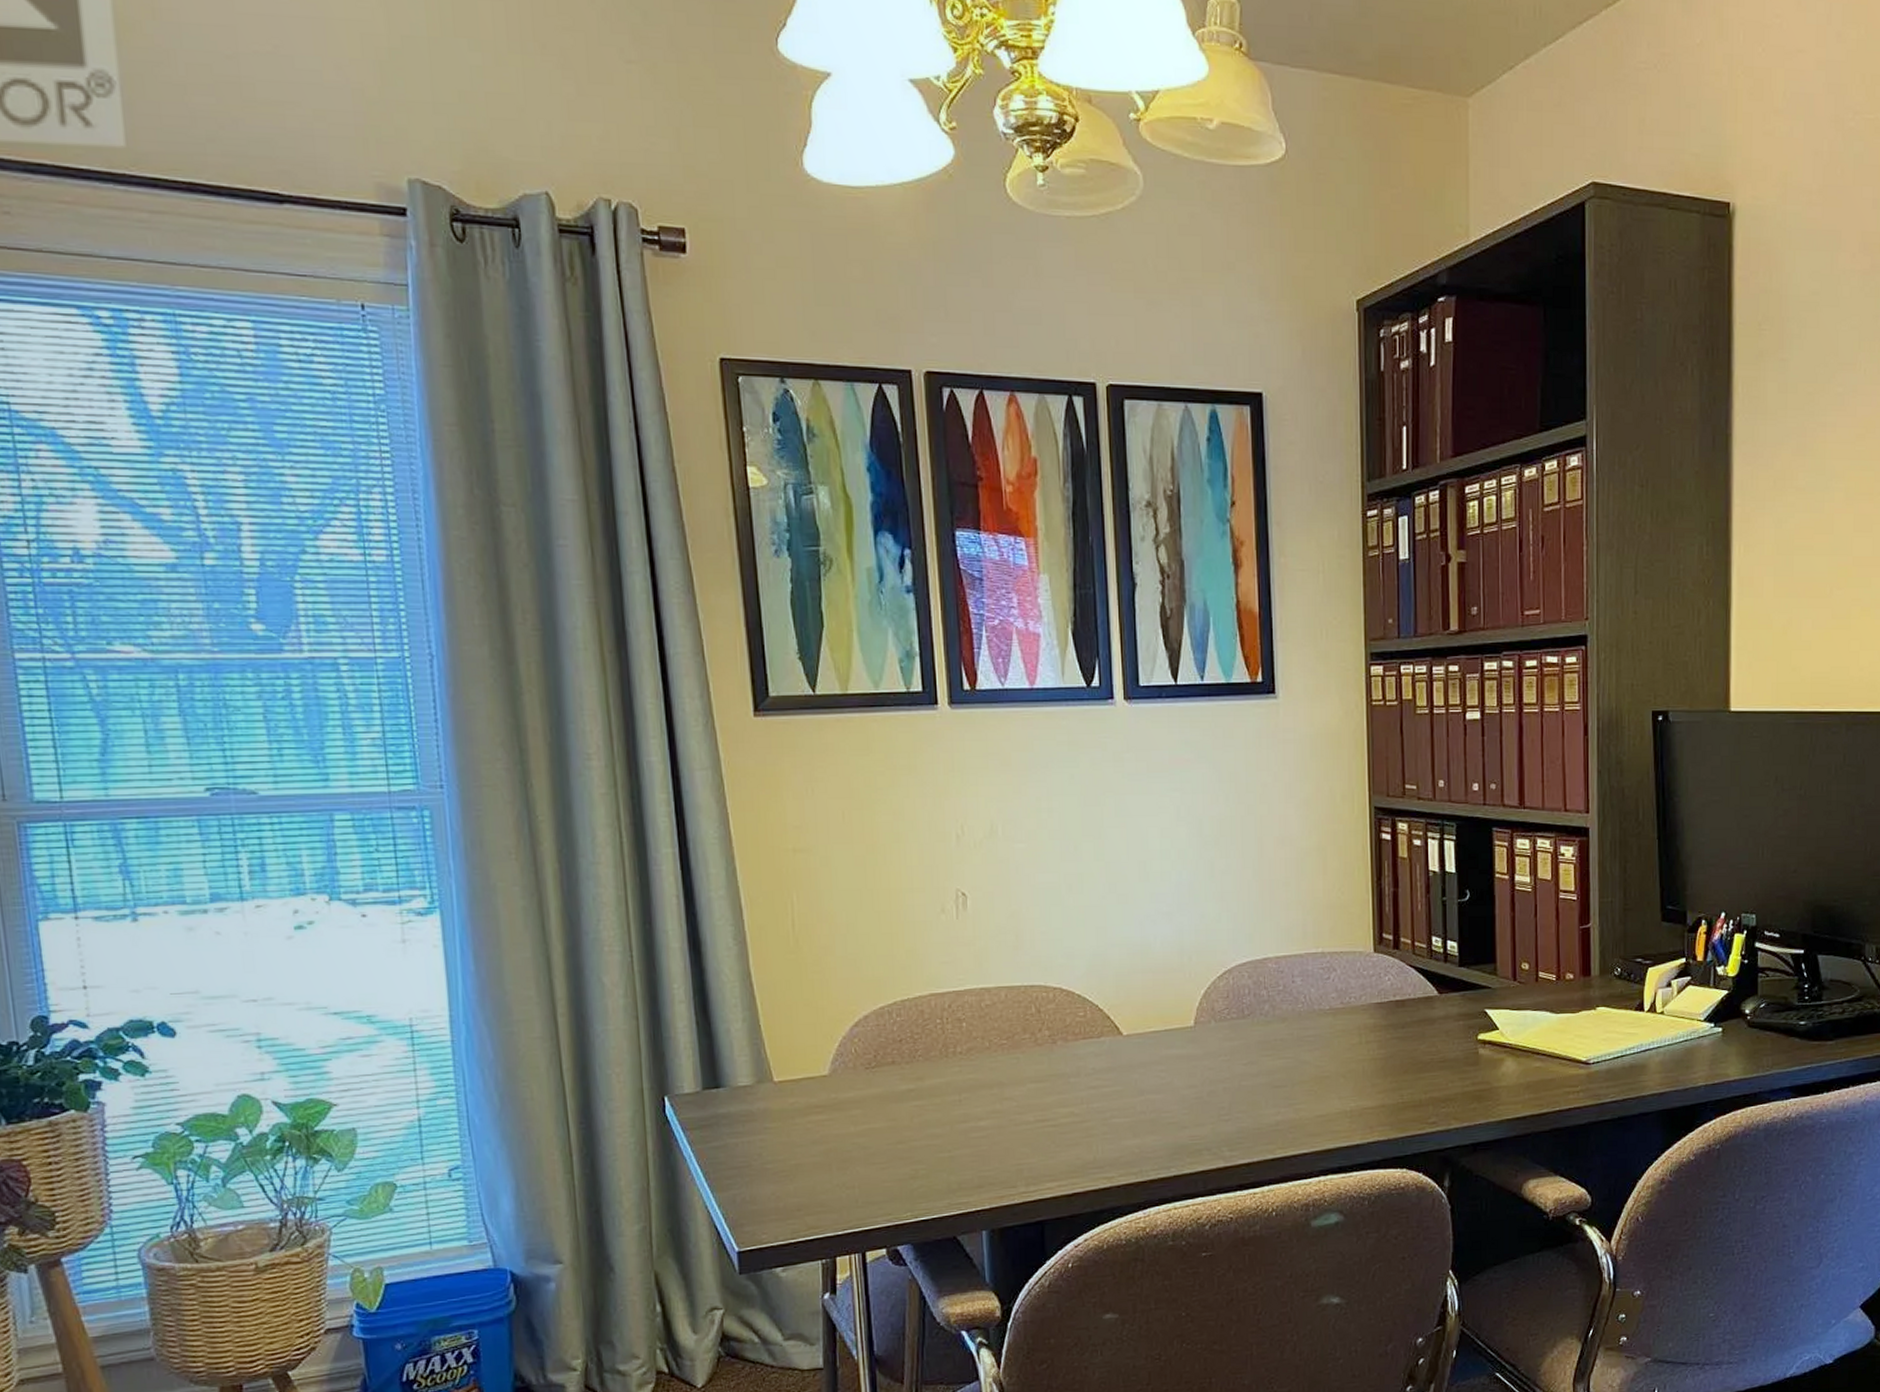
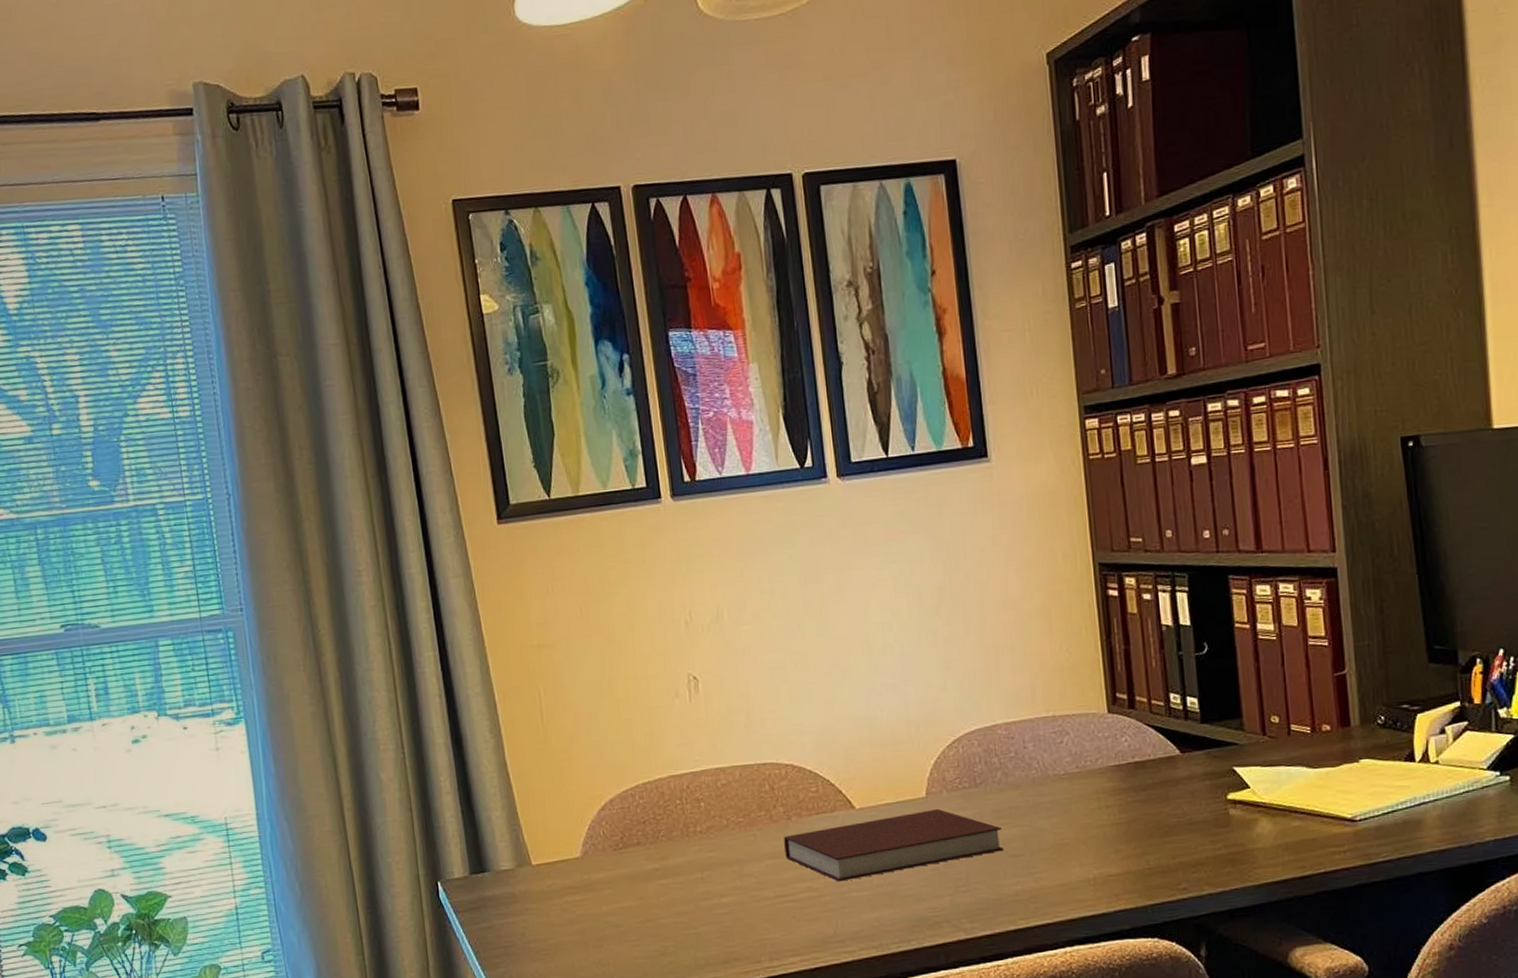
notebook: none [1048,1038,1267,1108] -> present [784,808,1004,882]

